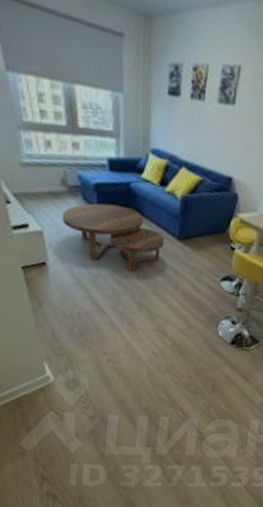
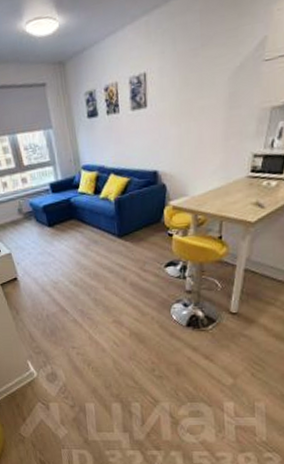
coffee table: present [61,203,165,272] -> none [22,219,107,273]

